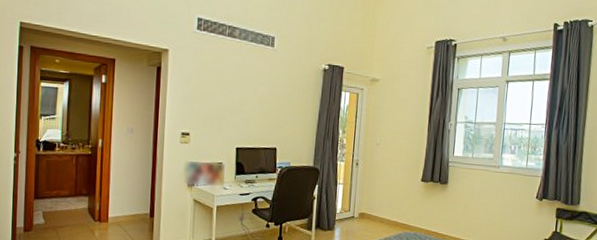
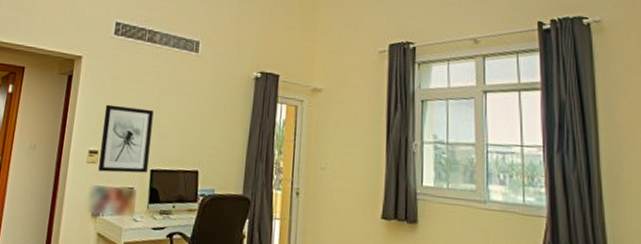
wall art: none [191,93,236,151] -> present [98,104,154,173]

